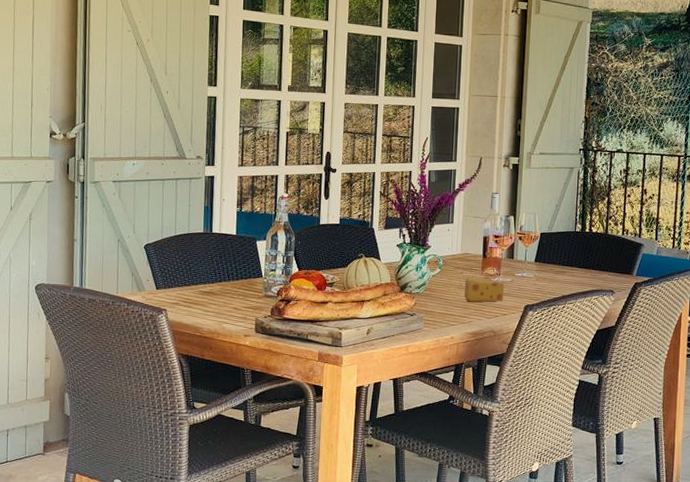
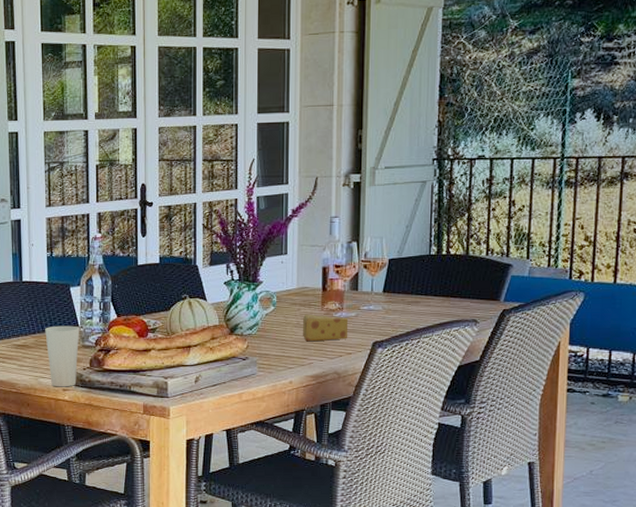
cup: none [231,275,264,333] -> present [45,325,80,387]

